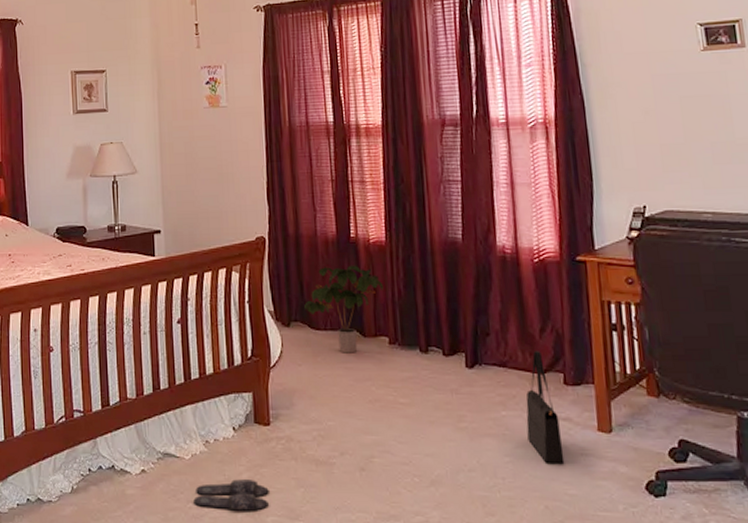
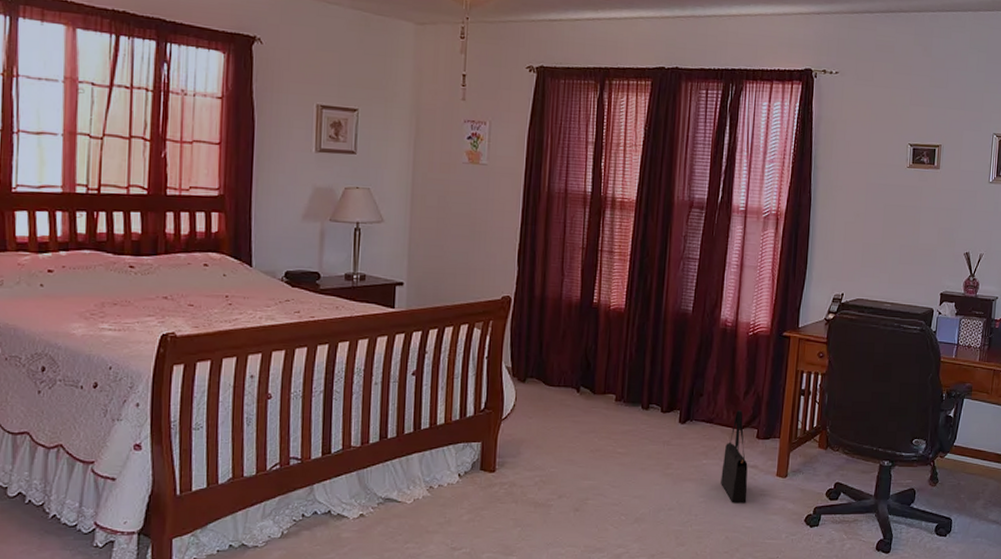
slippers: present [193,479,269,511] -> none [411,521,487,549]
potted plant: present [304,265,384,353] -> none [541,328,618,408]

